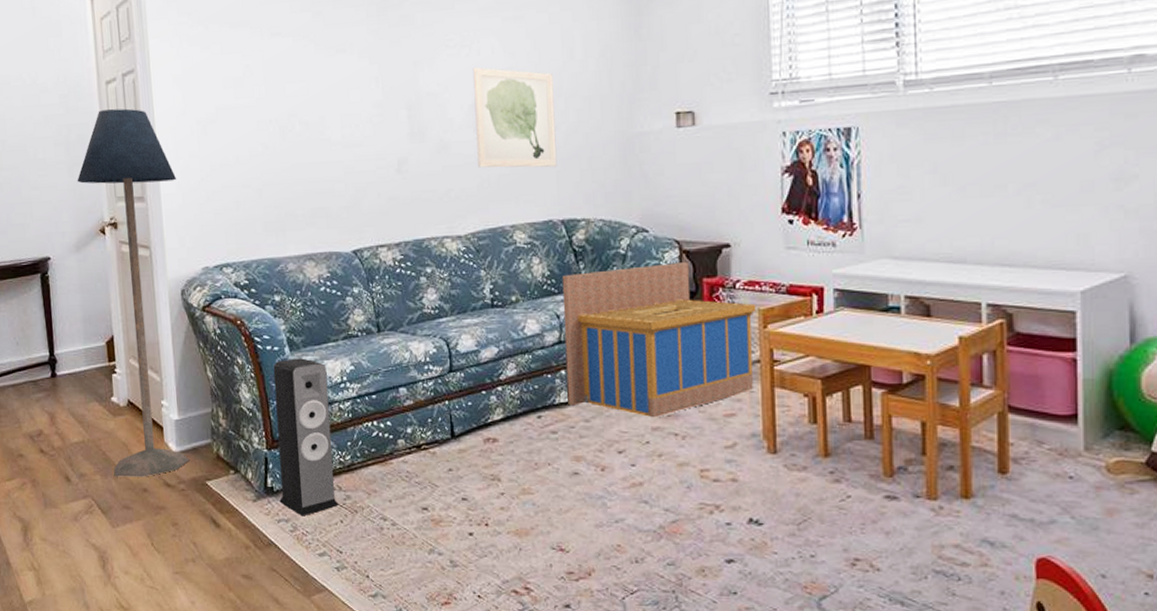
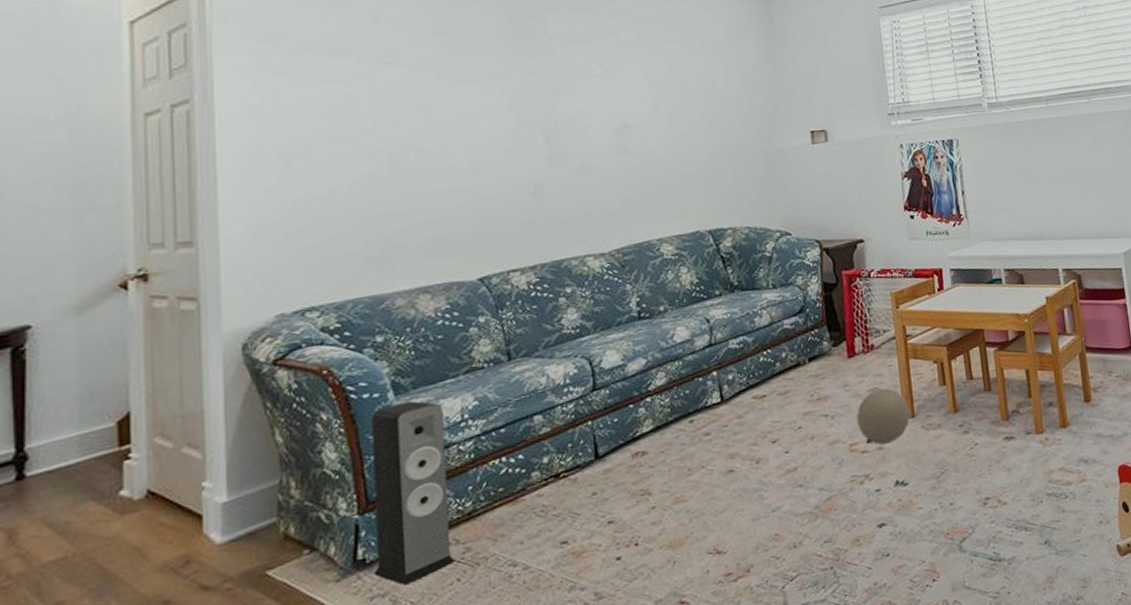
floor lamp: present [77,108,190,477] -> none [87,142,245,595]
wall art: present [472,67,557,168] -> none [615,95,703,187]
storage bin: present [561,262,757,418] -> none [710,258,891,405]
ball: none [710,415,772,477] -> present [857,387,911,445]

